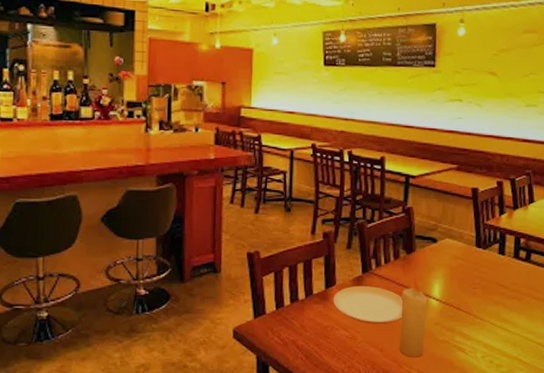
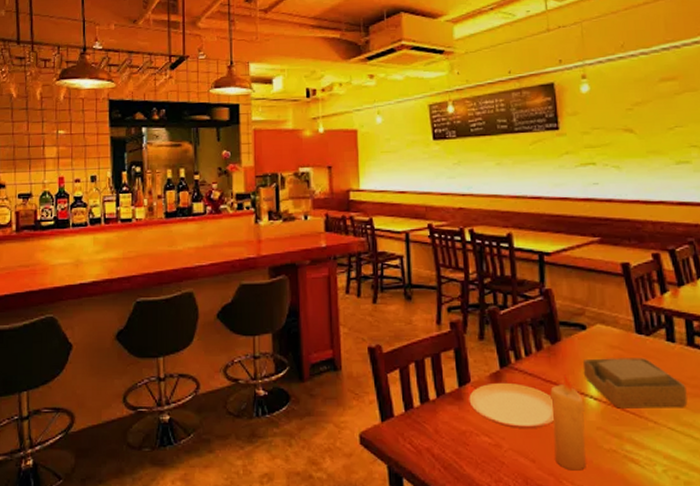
napkin holder: none [430,267,508,308] -> present [582,357,688,409]

